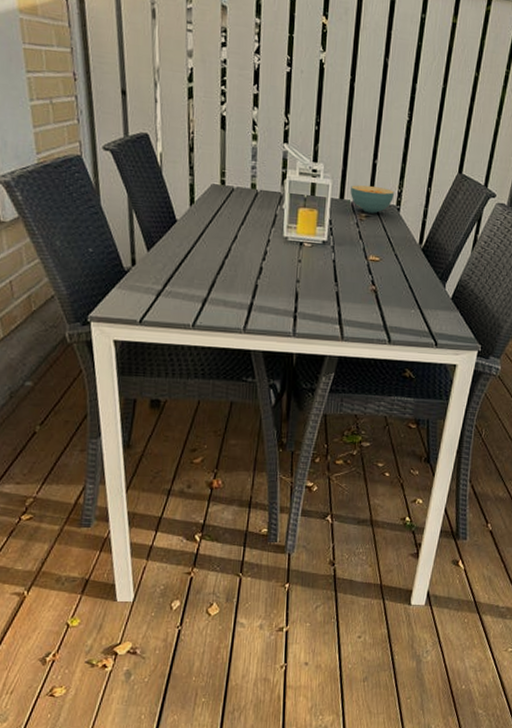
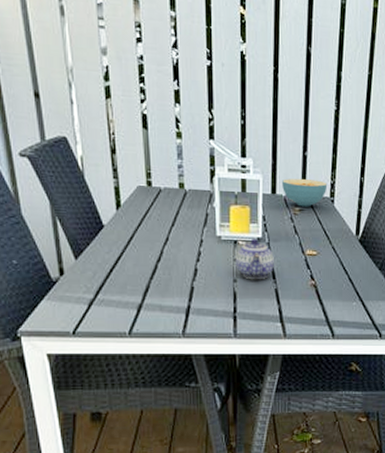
teapot: none [299,241,338,282] -> present [235,238,274,280]

